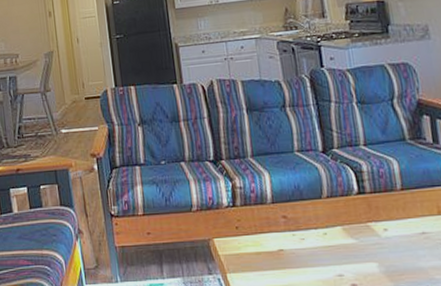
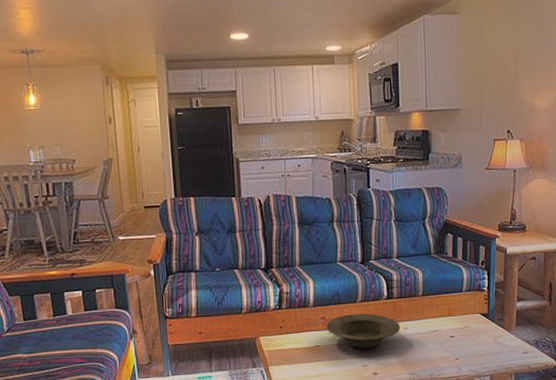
bowl: none [288,211,379,254] -> present [326,313,401,349]

